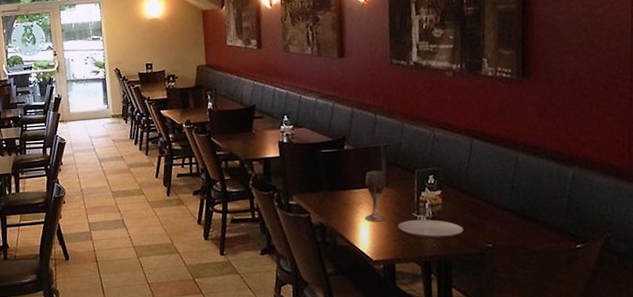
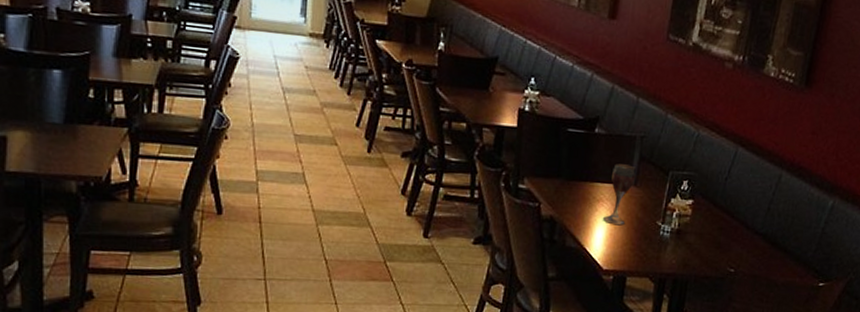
plate: present [398,219,464,239] -> none [638,228,709,256]

